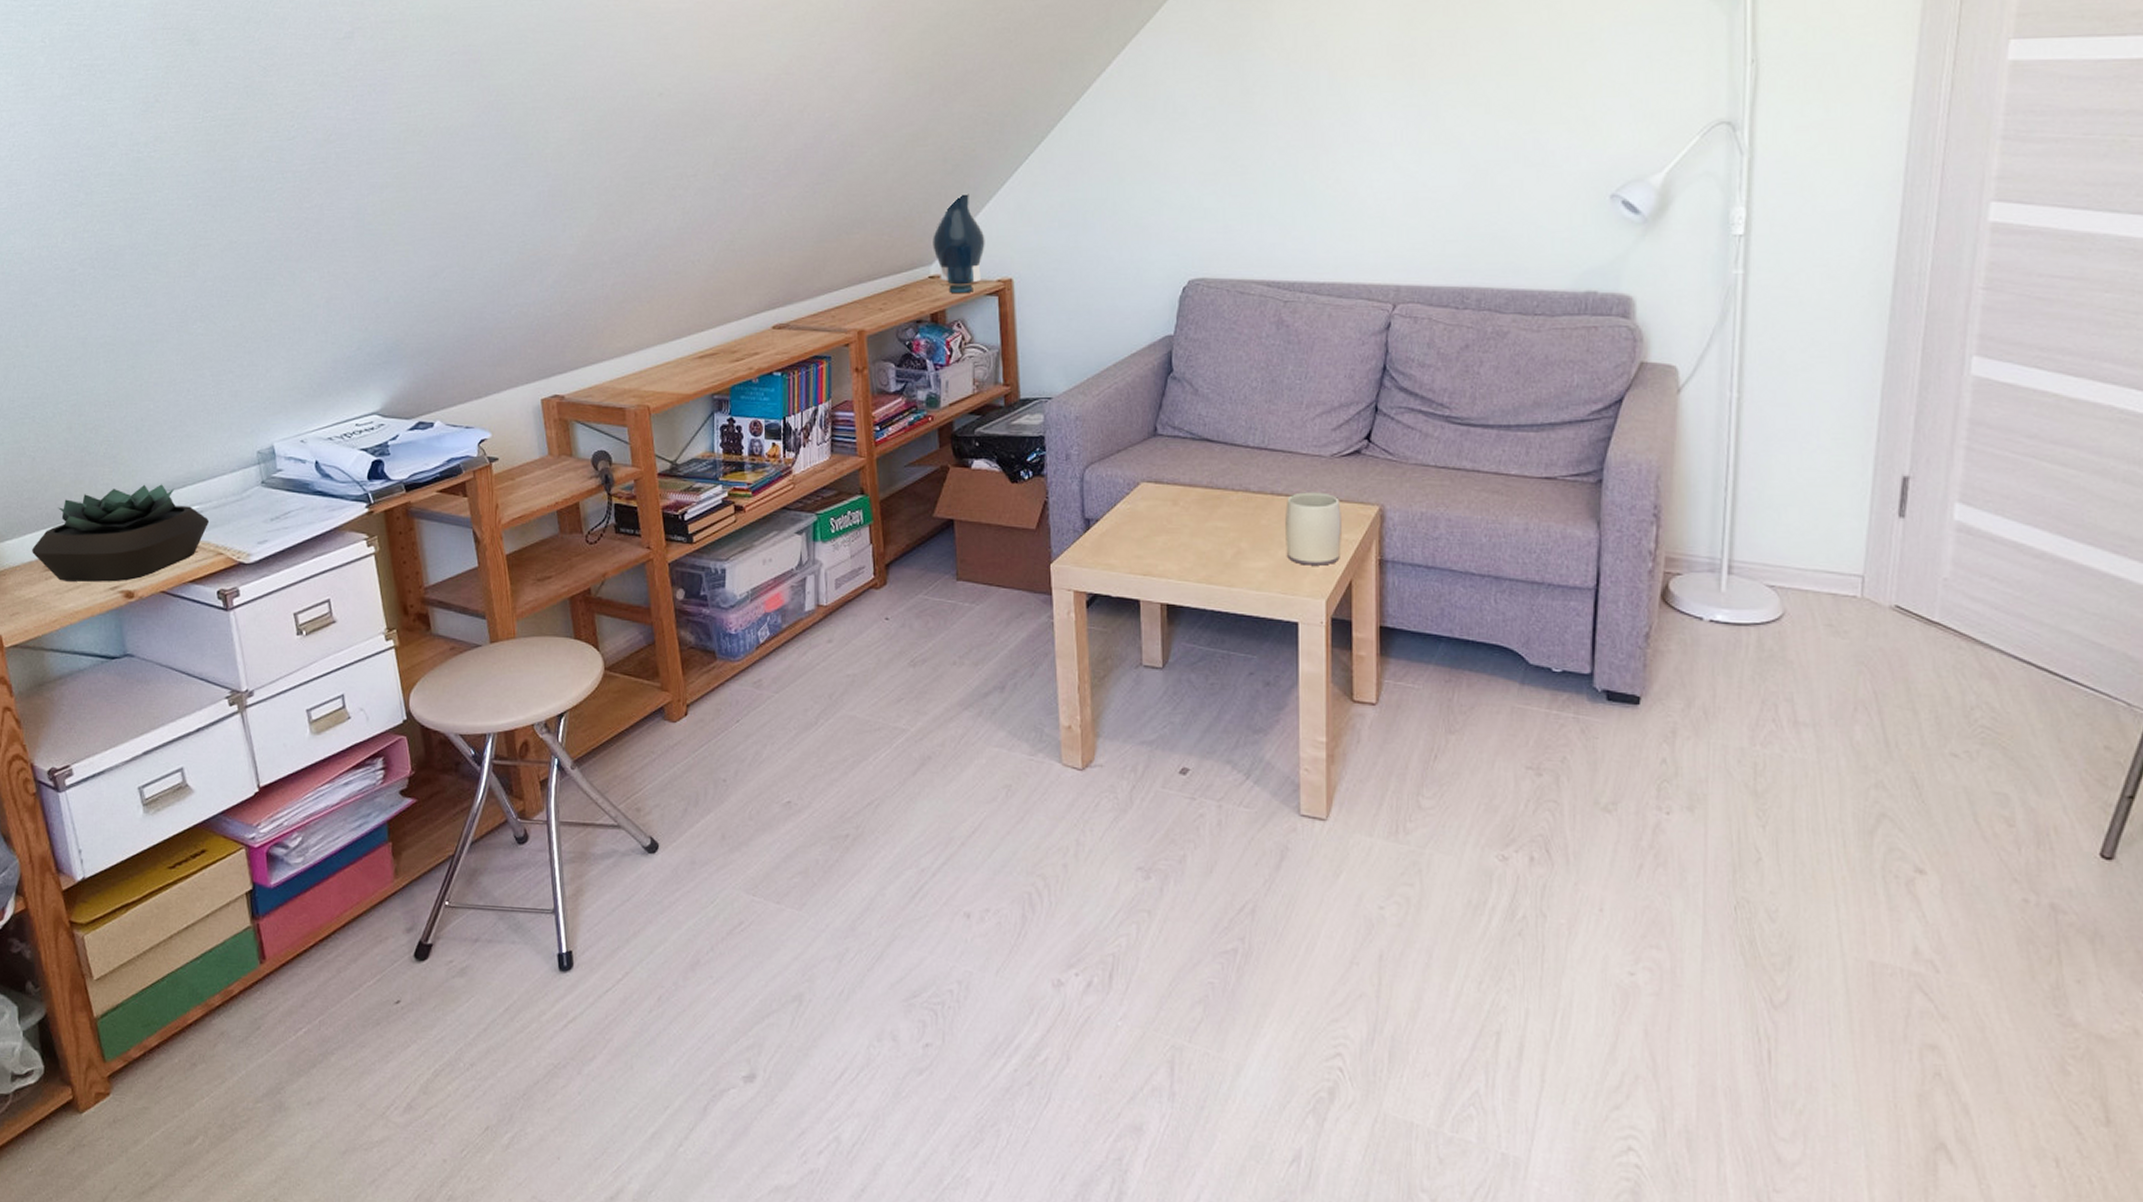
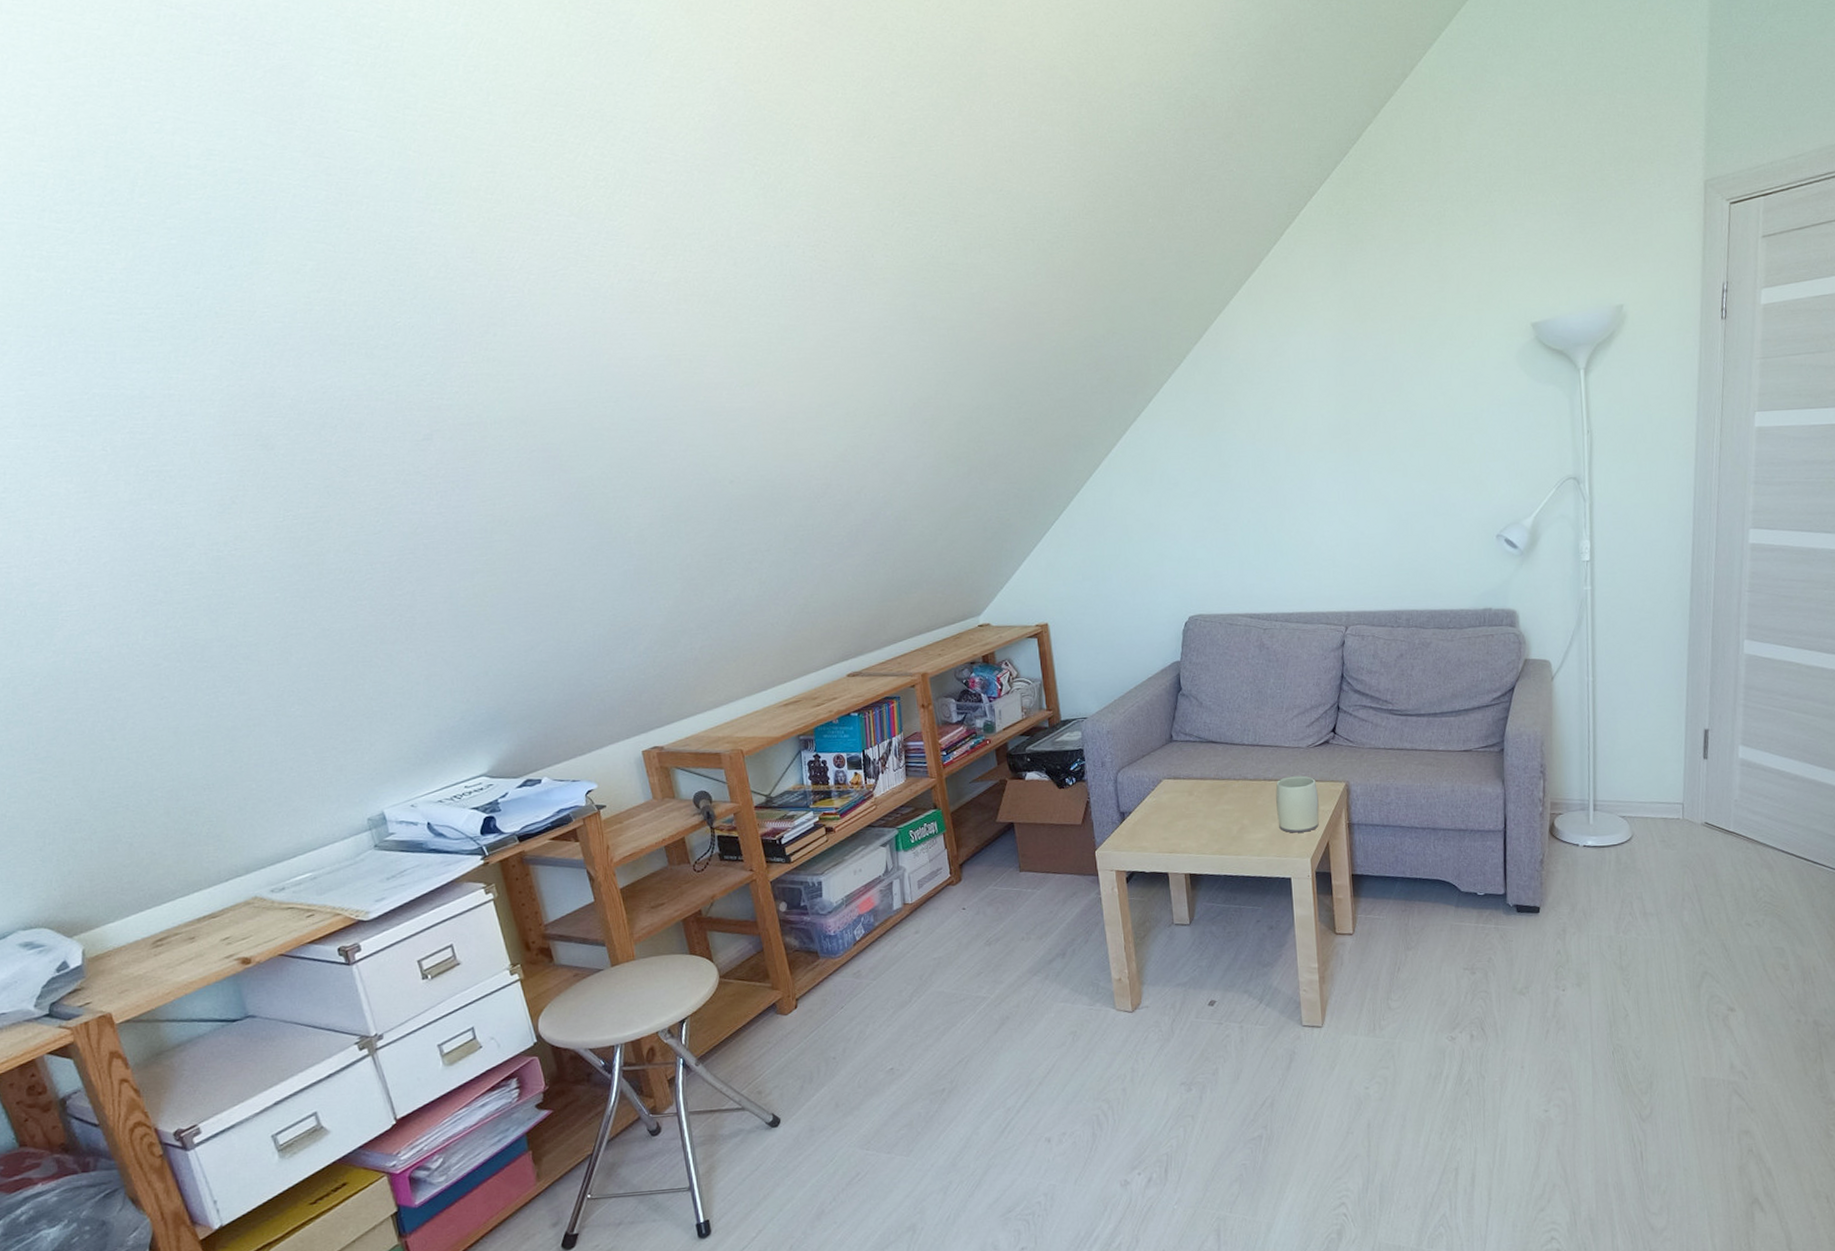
succulent plant: present [32,484,210,582] -> none [137,856,324,956]
vase: present [933,194,985,294] -> none [979,555,1024,638]

